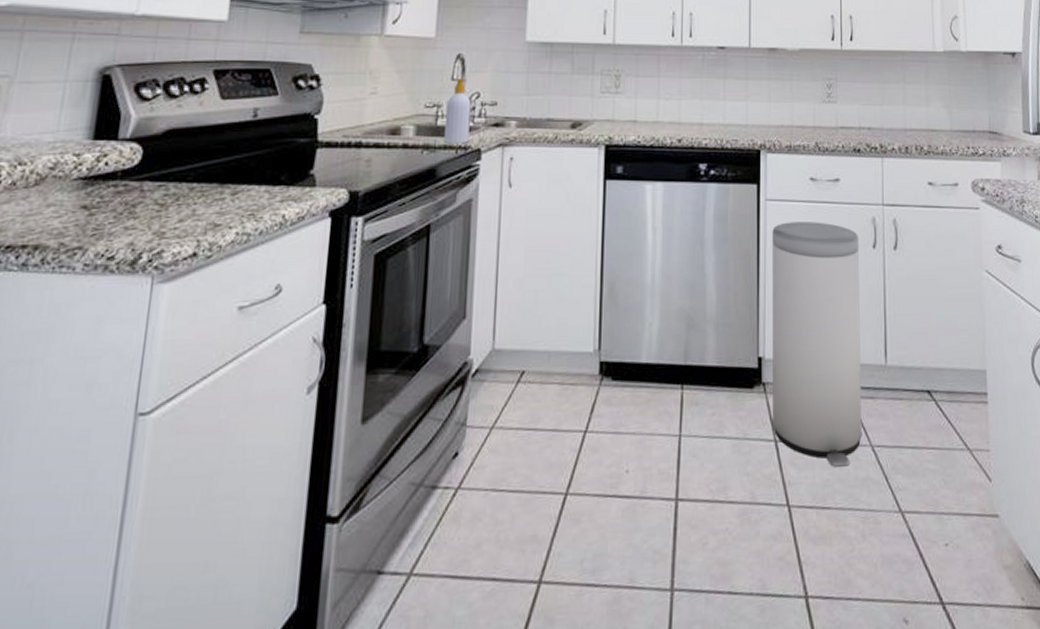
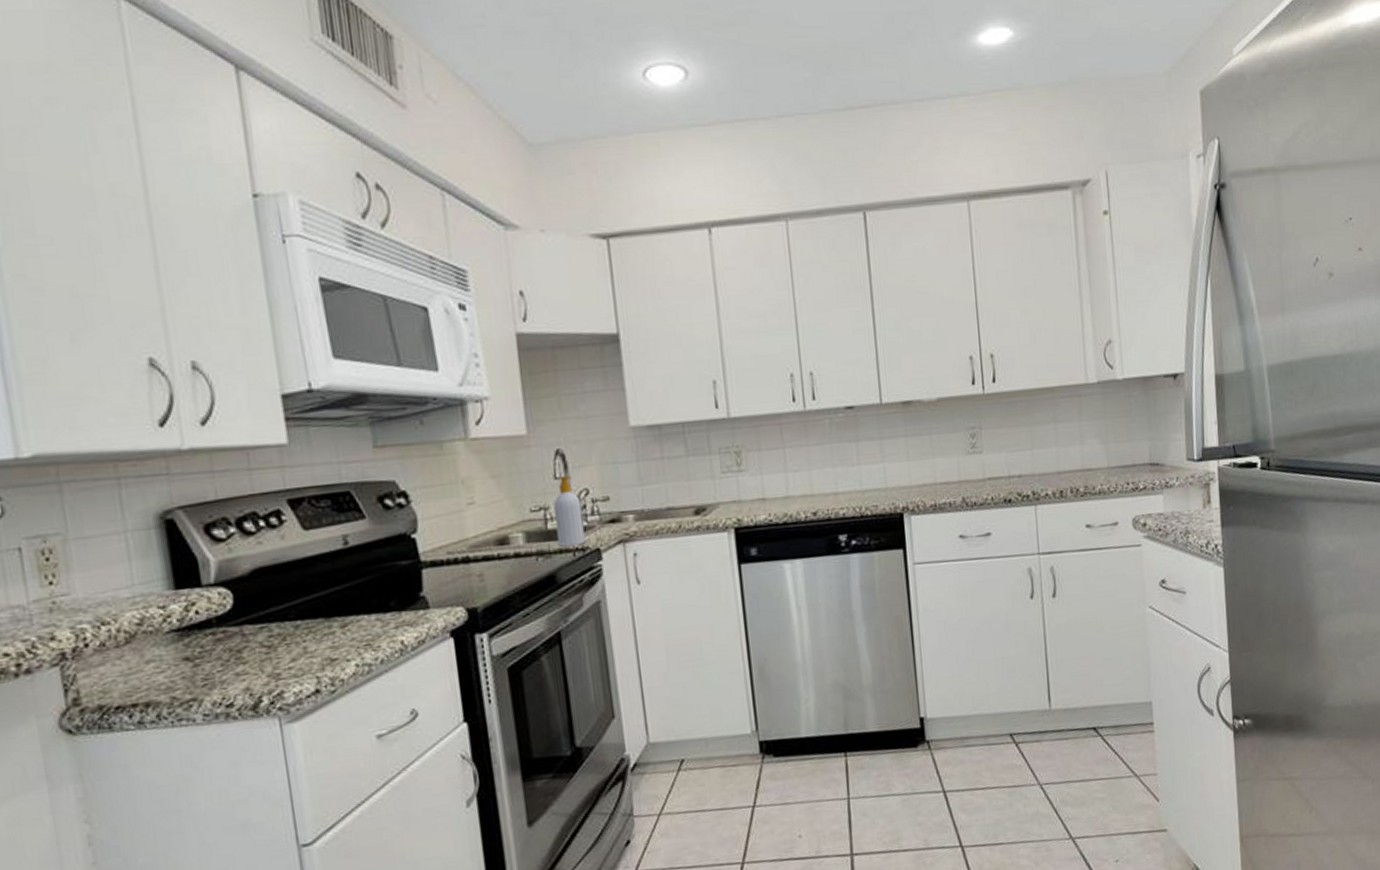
pedal bin: present [772,222,862,467] -> none [923,579,1030,808]

